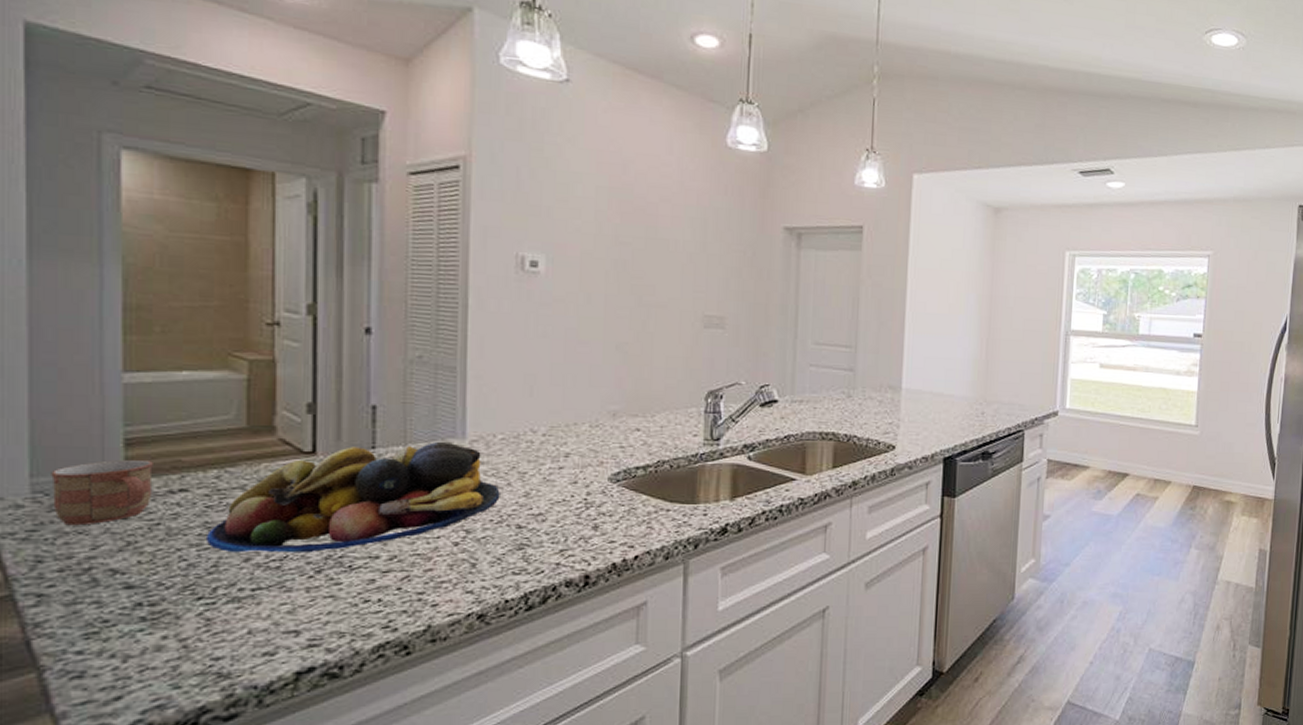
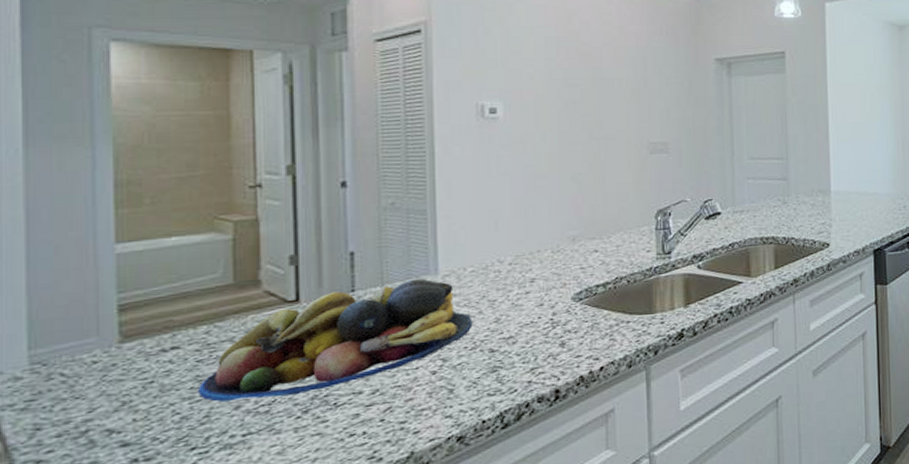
mug: present [51,459,153,526] -> none [48,322,146,392]

